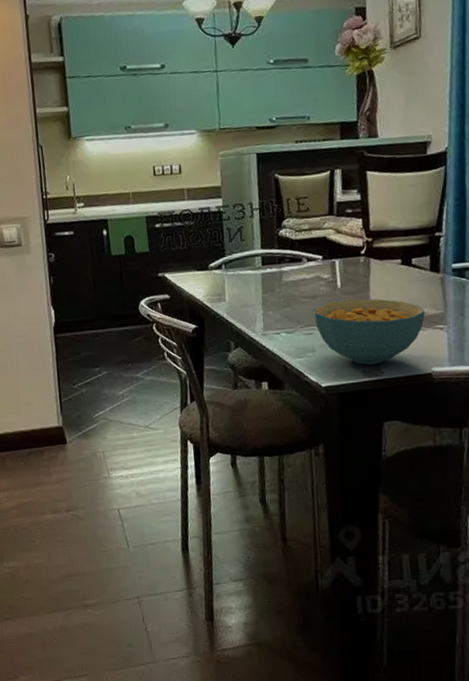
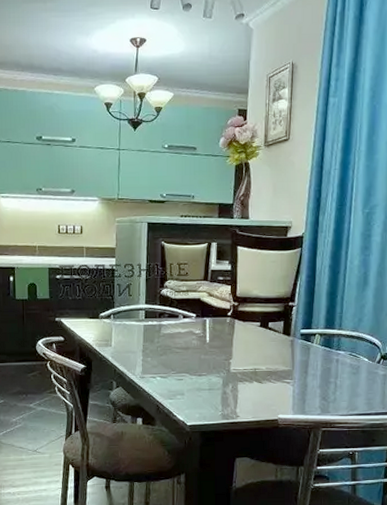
cereal bowl: present [313,298,426,365] -> none [185,353,277,409]

